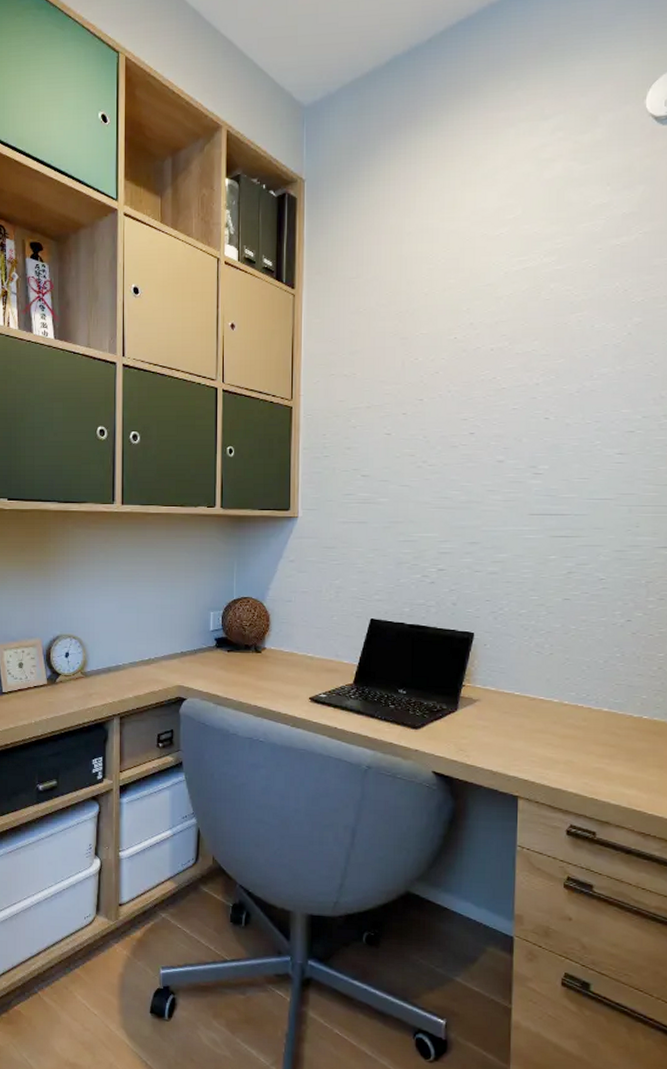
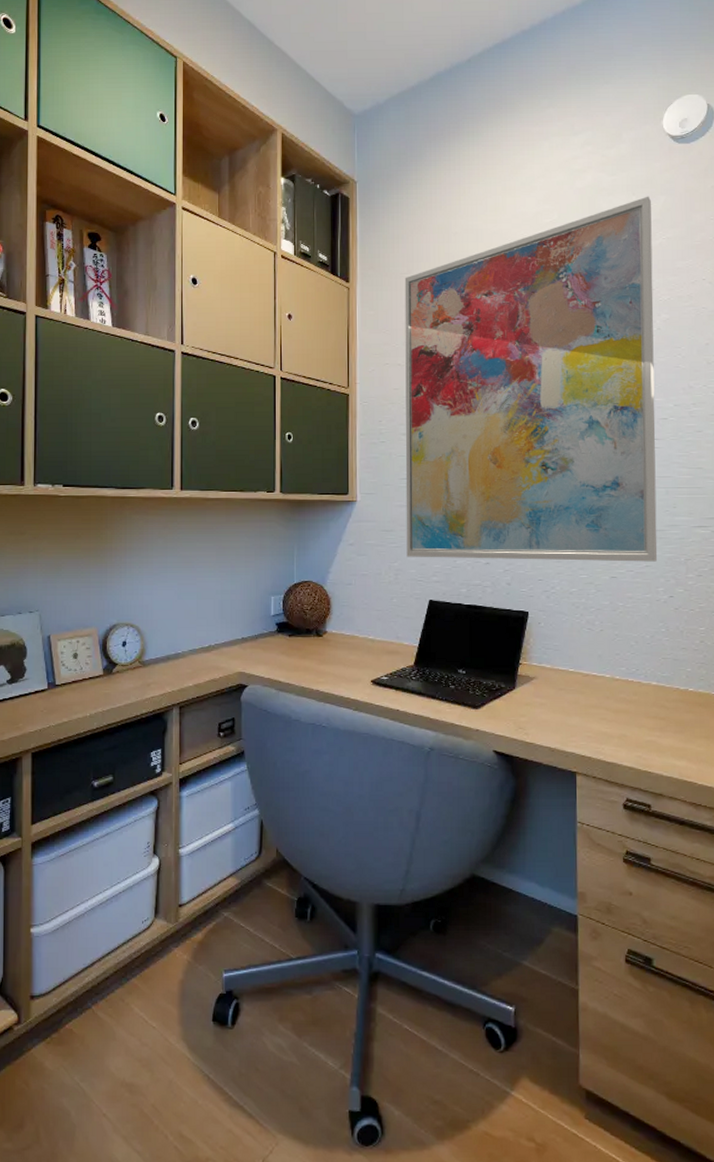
wall art: none [348,186,628,584] -> present [404,196,658,562]

